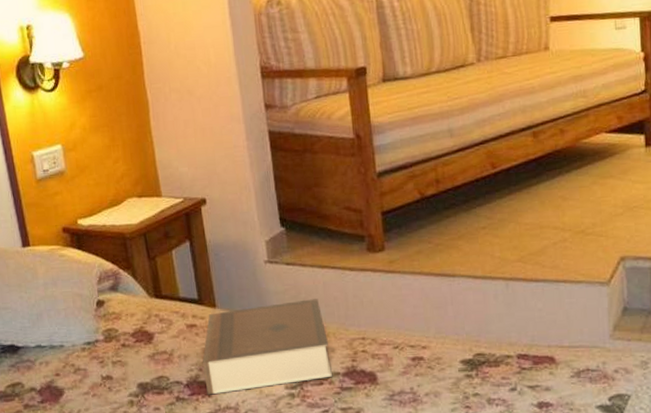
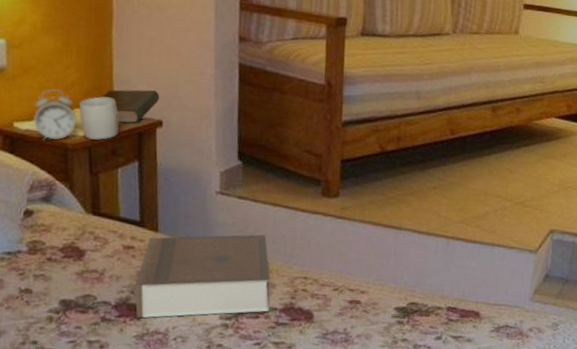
alarm clock: none [92,183,130,233] -> present [34,89,77,141]
mug: none [131,183,169,226] -> present [79,96,120,140]
book: none [148,170,201,207] -> present [101,89,160,124]

